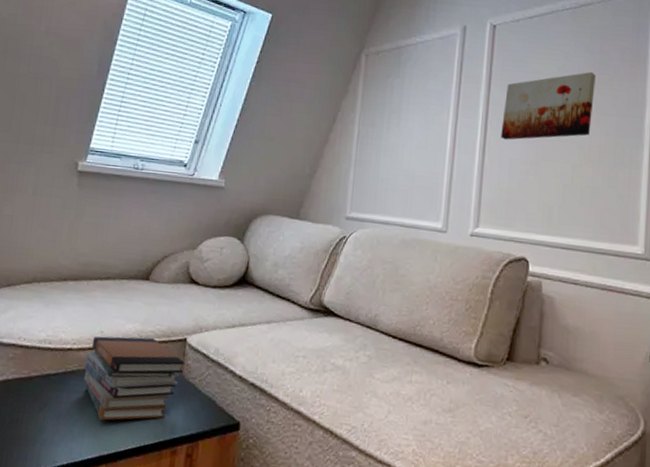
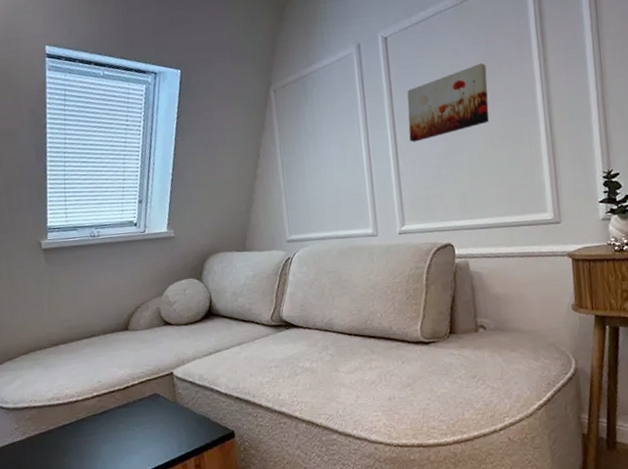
book stack: present [83,336,185,421] -> none [91,378,177,453]

